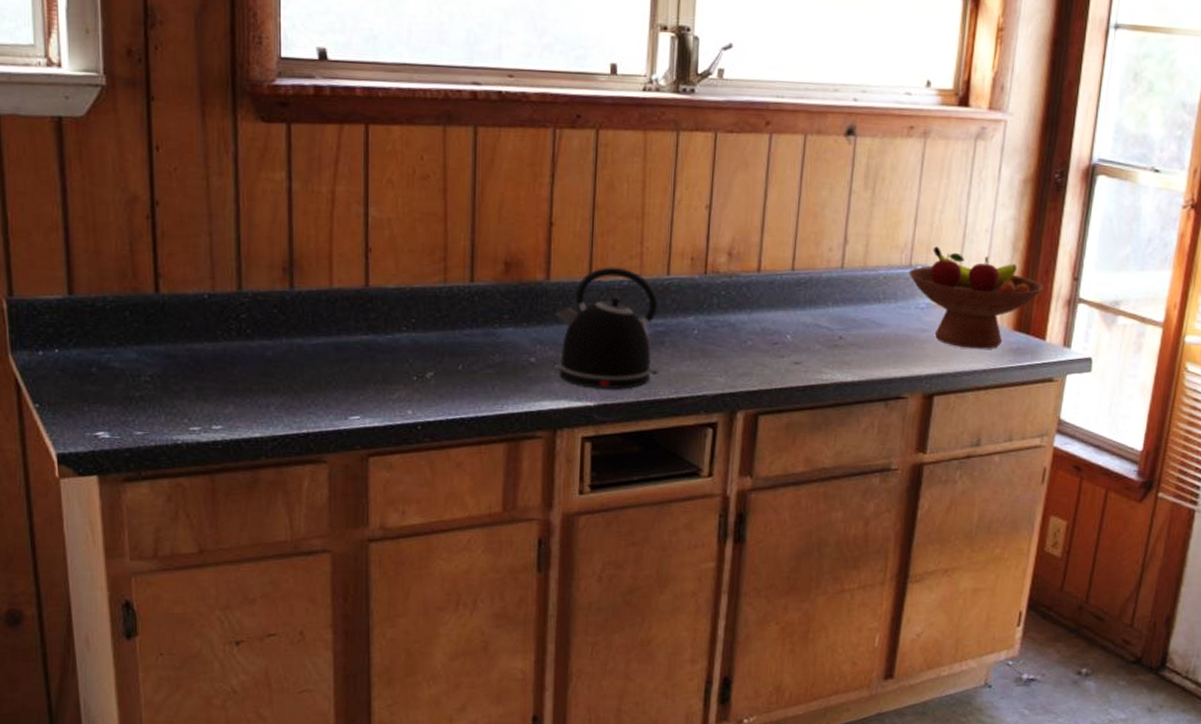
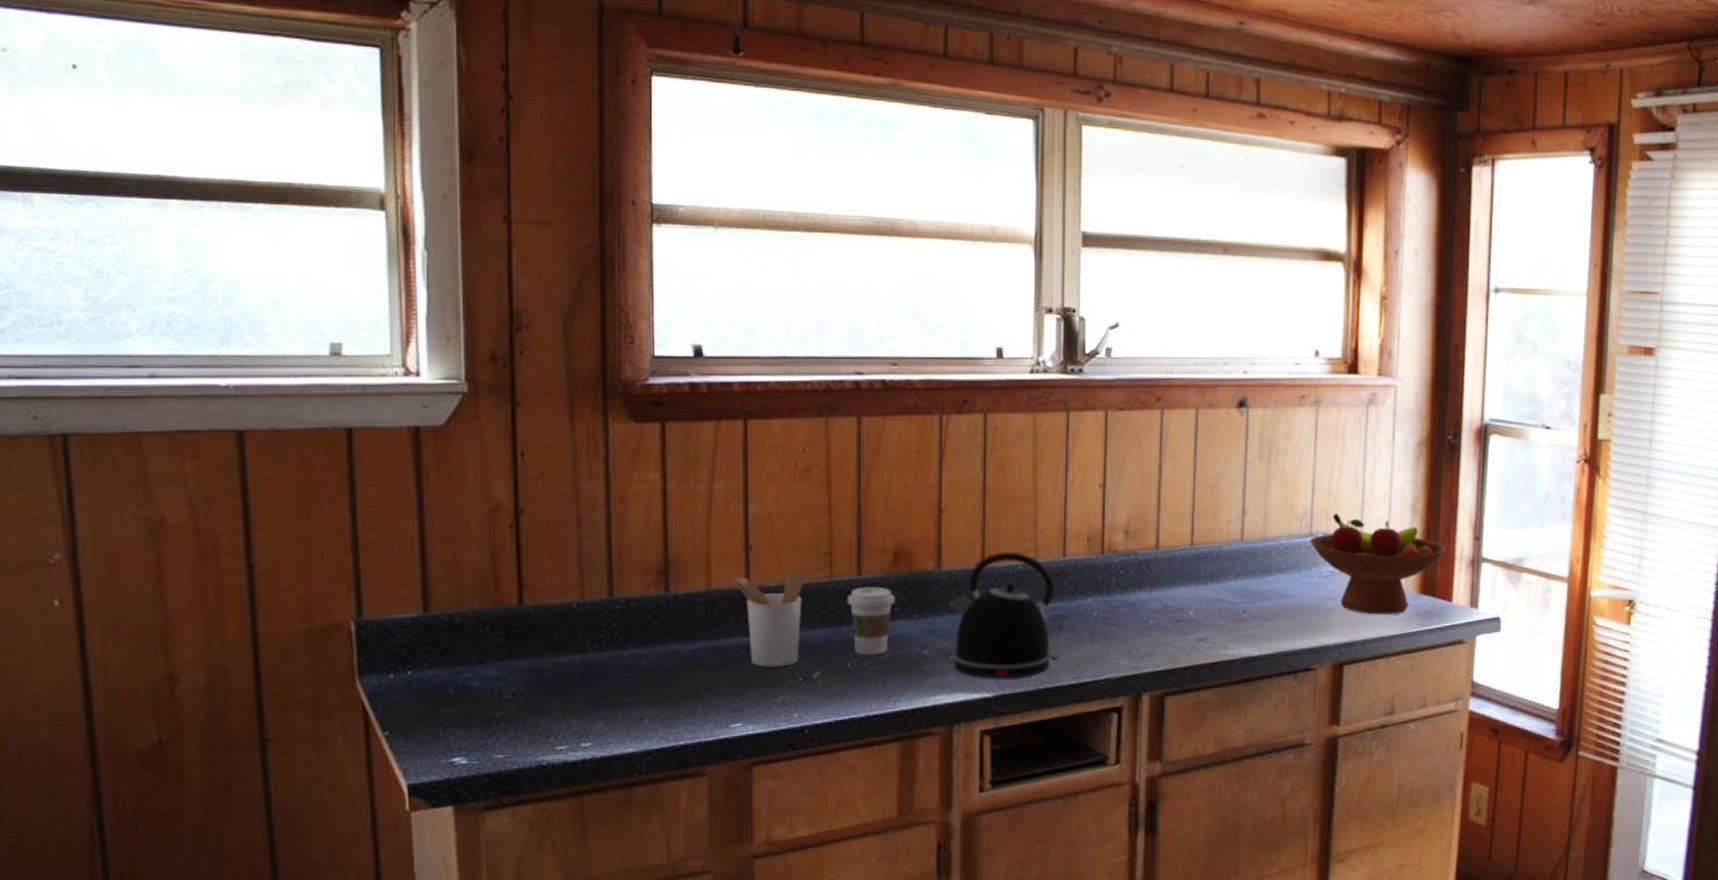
utensil holder: none [349,274,421,366] -> present [729,571,805,668]
coffee cup: none [460,293,506,360] -> present [847,586,896,655]

